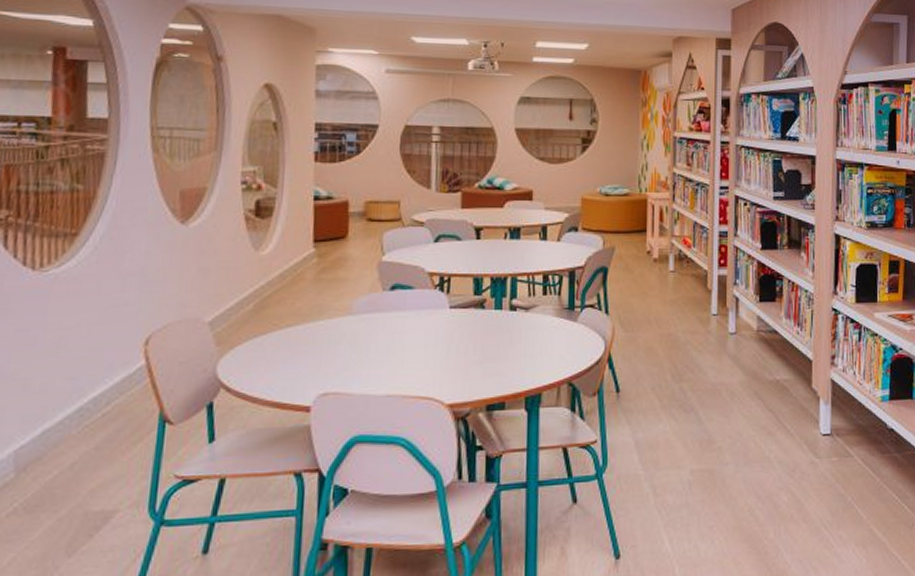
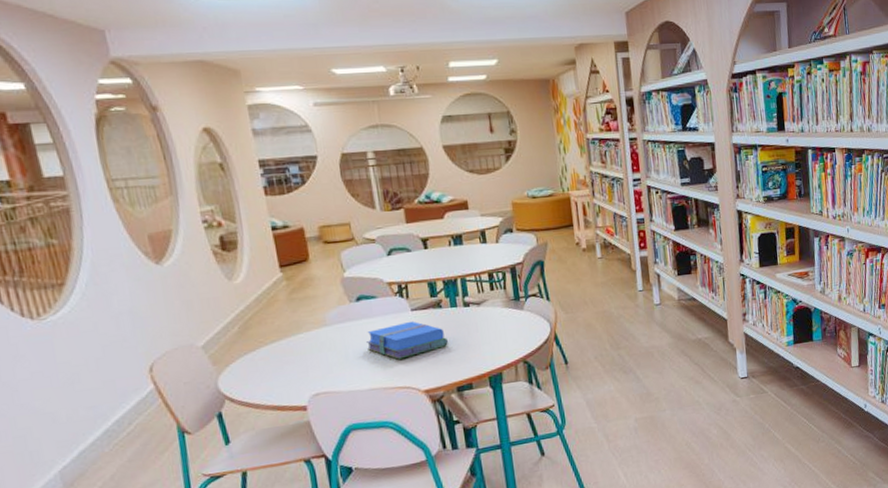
books: none [393,320,485,364] -> present [367,320,448,360]

